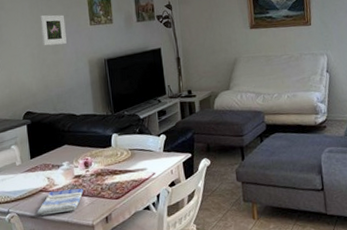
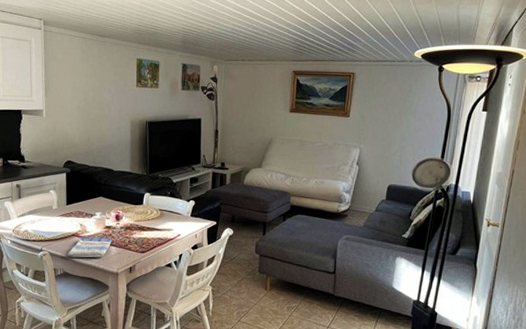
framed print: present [40,15,67,46] -> none [89,70,113,101]

